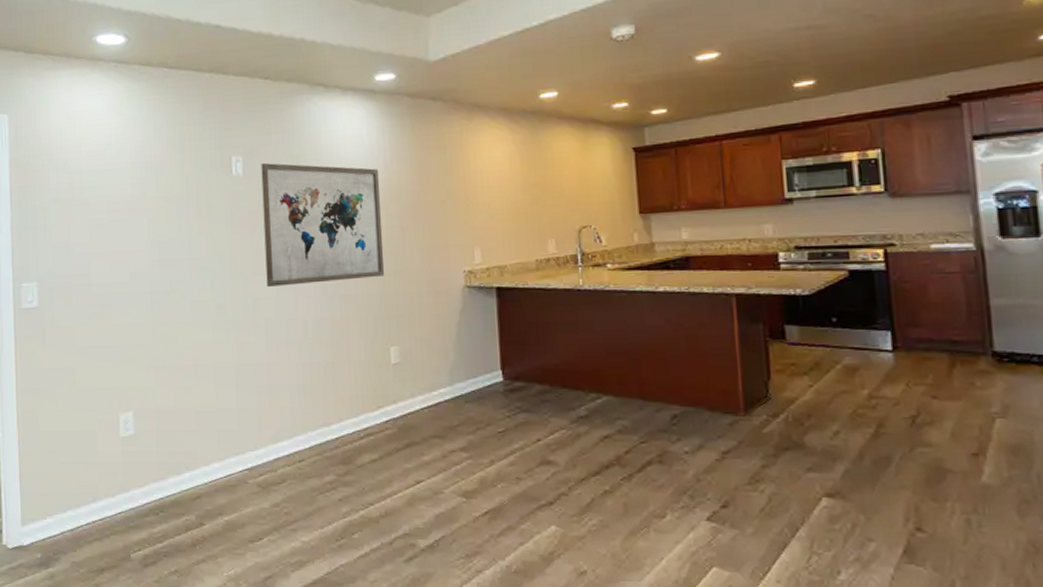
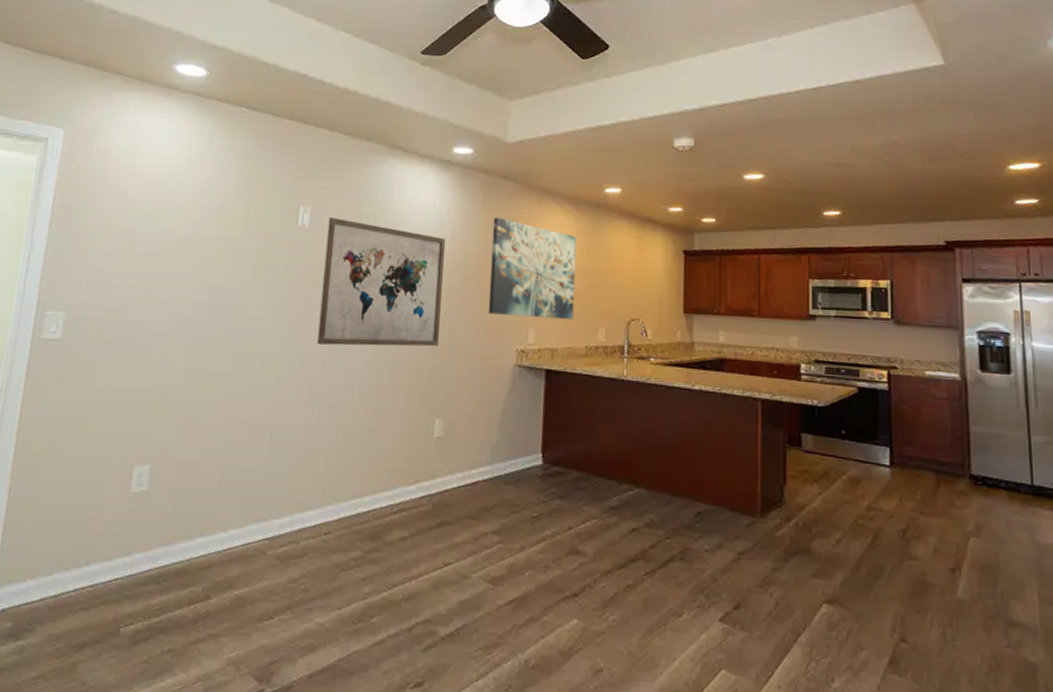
wall art: none [424,140,520,238] -> present [488,217,576,320]

